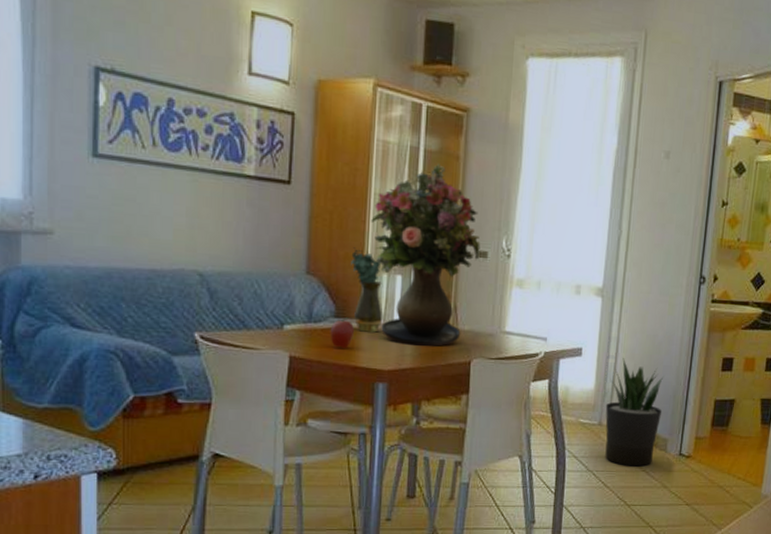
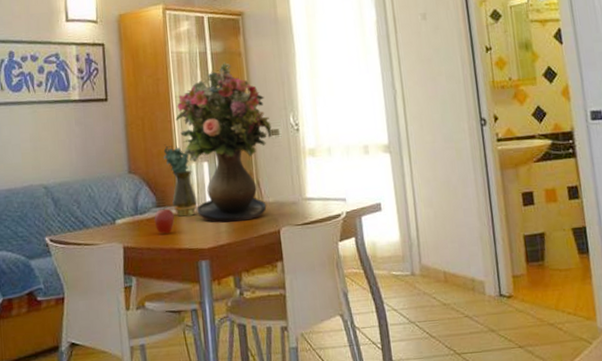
planter: present [605,358,665,467] -> none [414,207,473,314]

